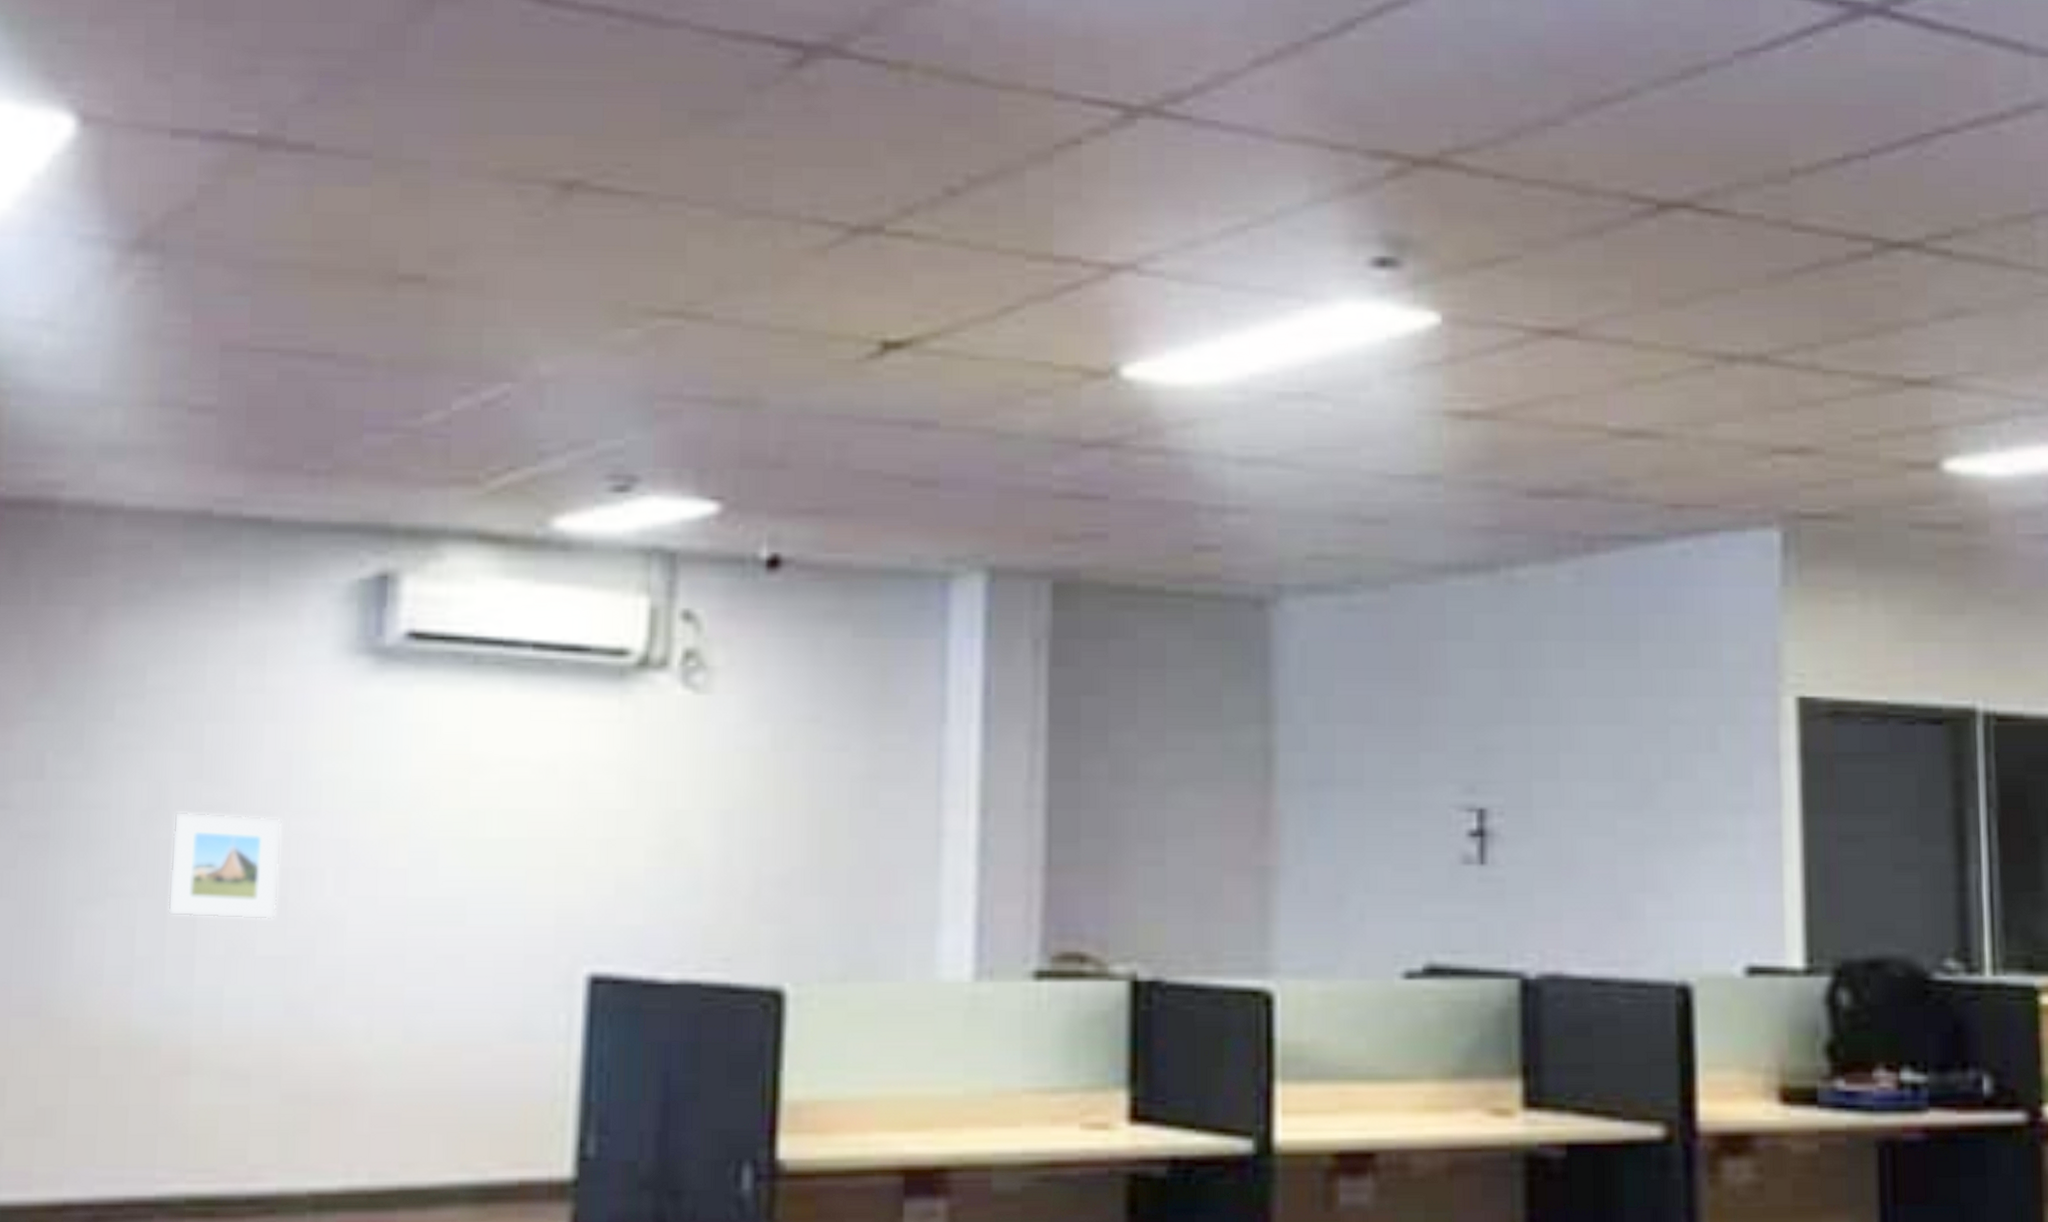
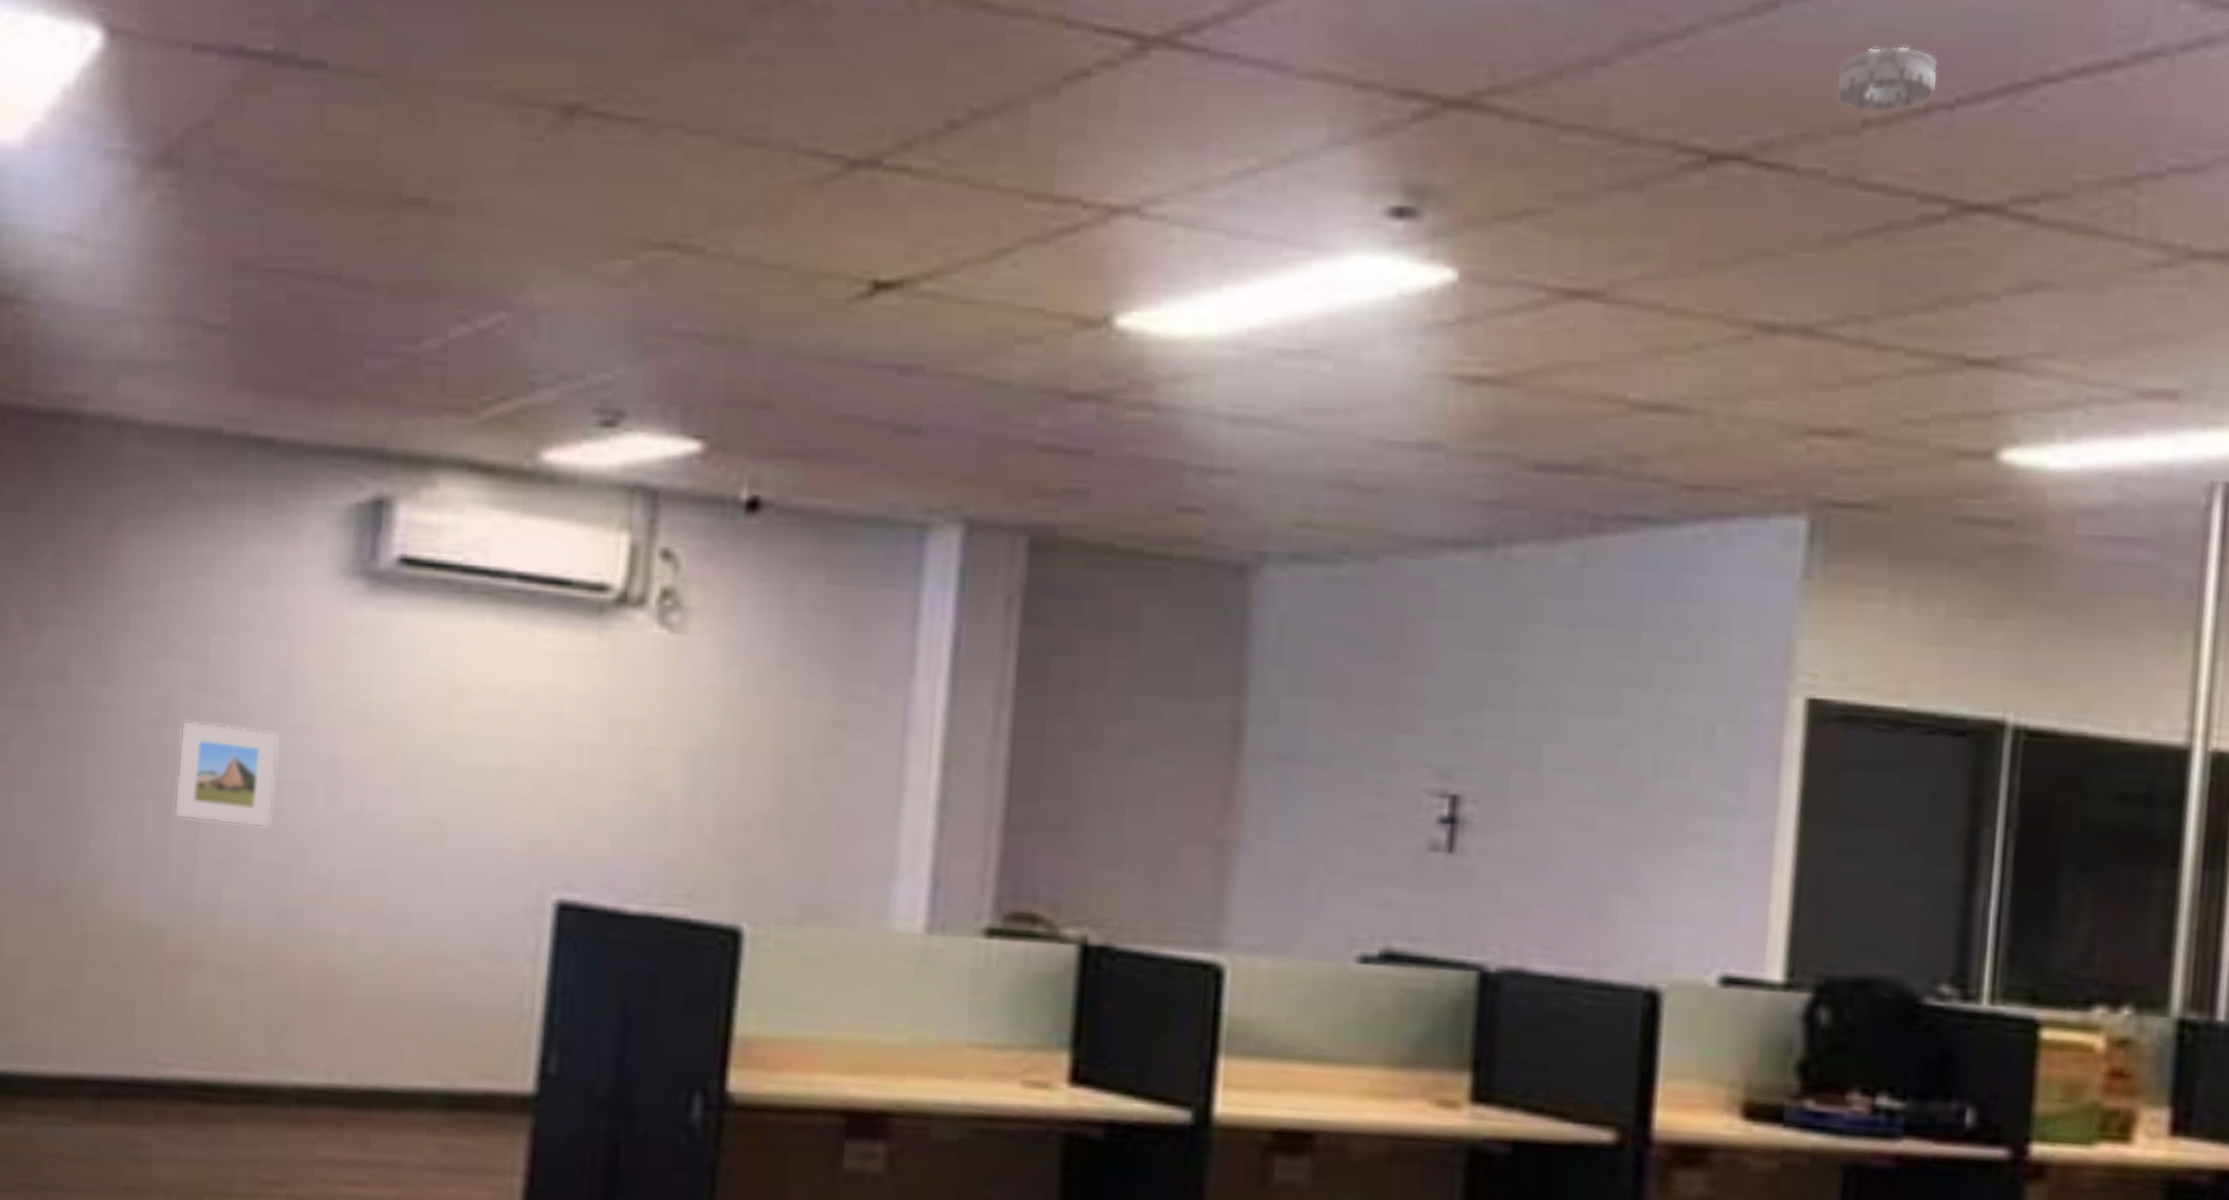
smoke detector: none [1764,103,1851,163] -> present [1836,45,1938,113]

